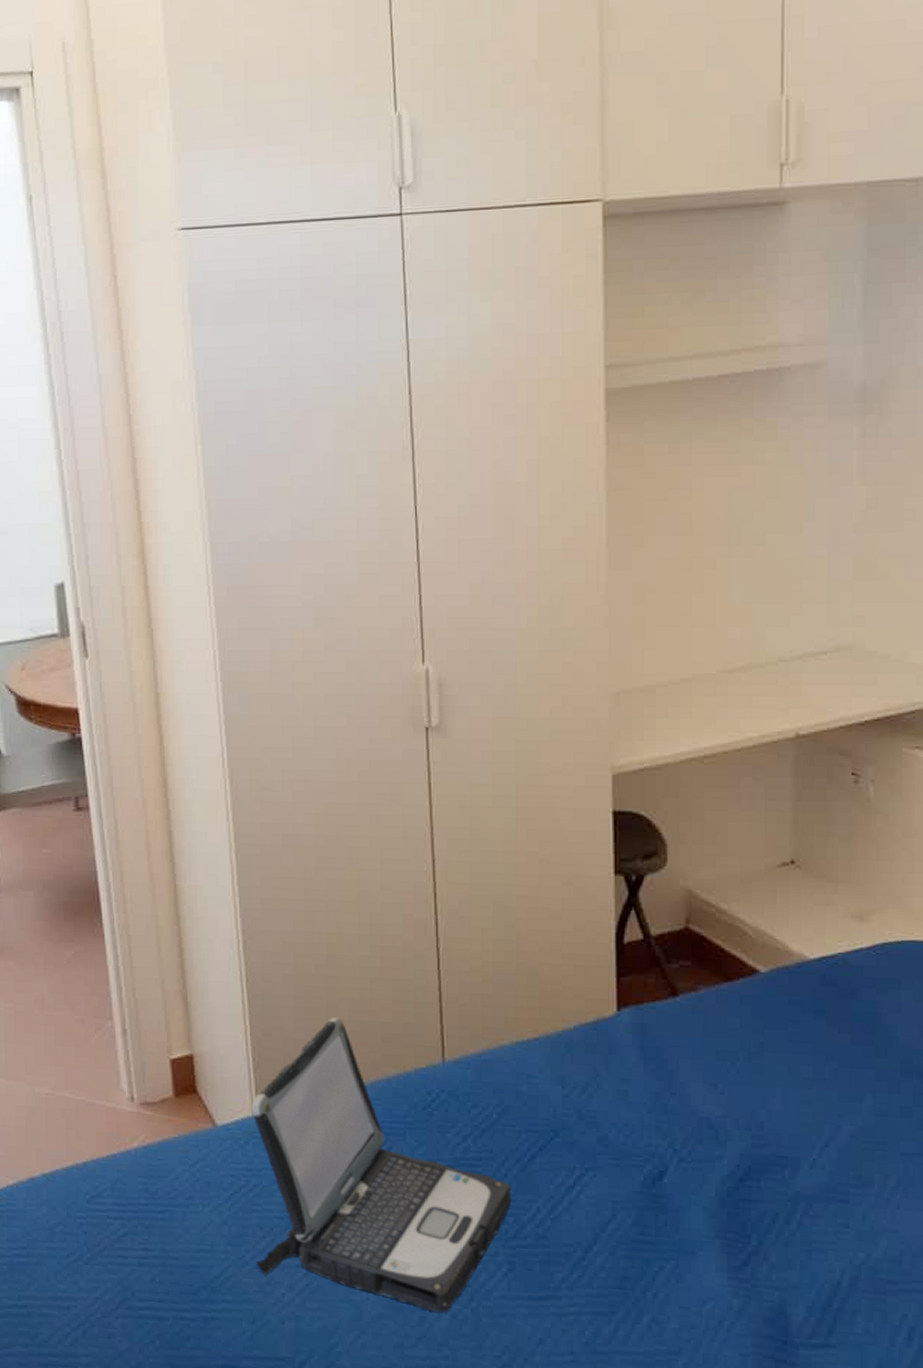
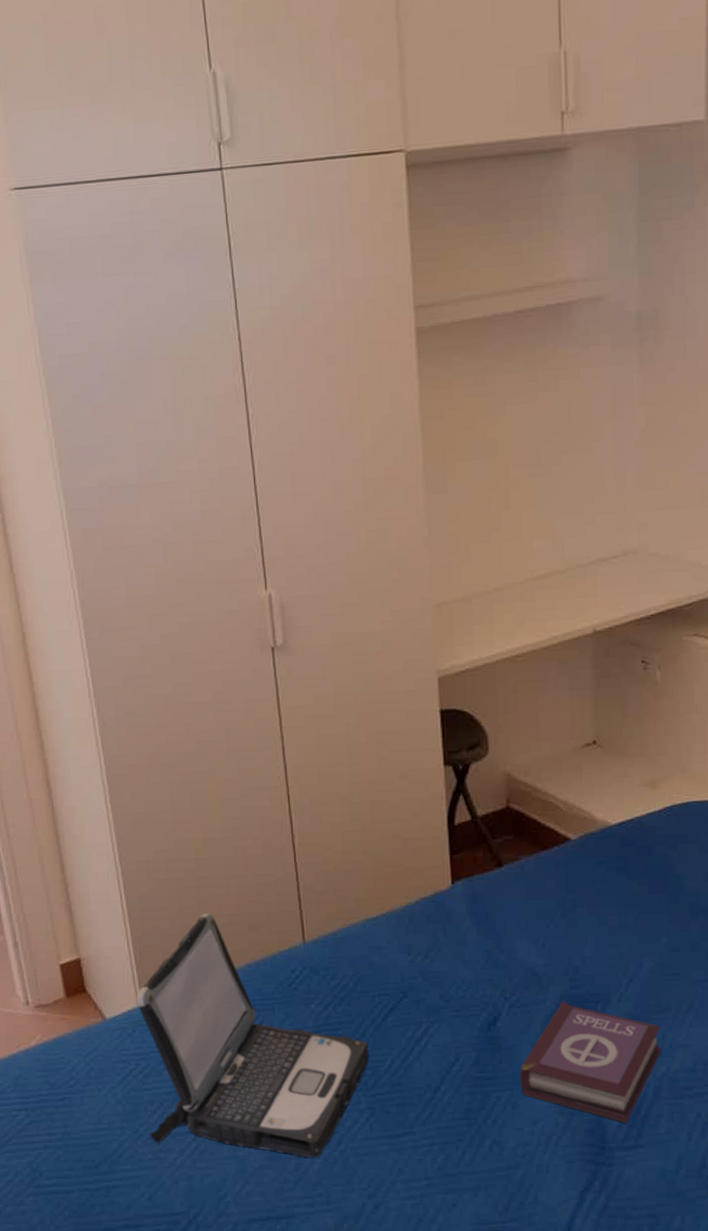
book: none [688,1160,860,1316] -> present [520,1001,661,1124]

